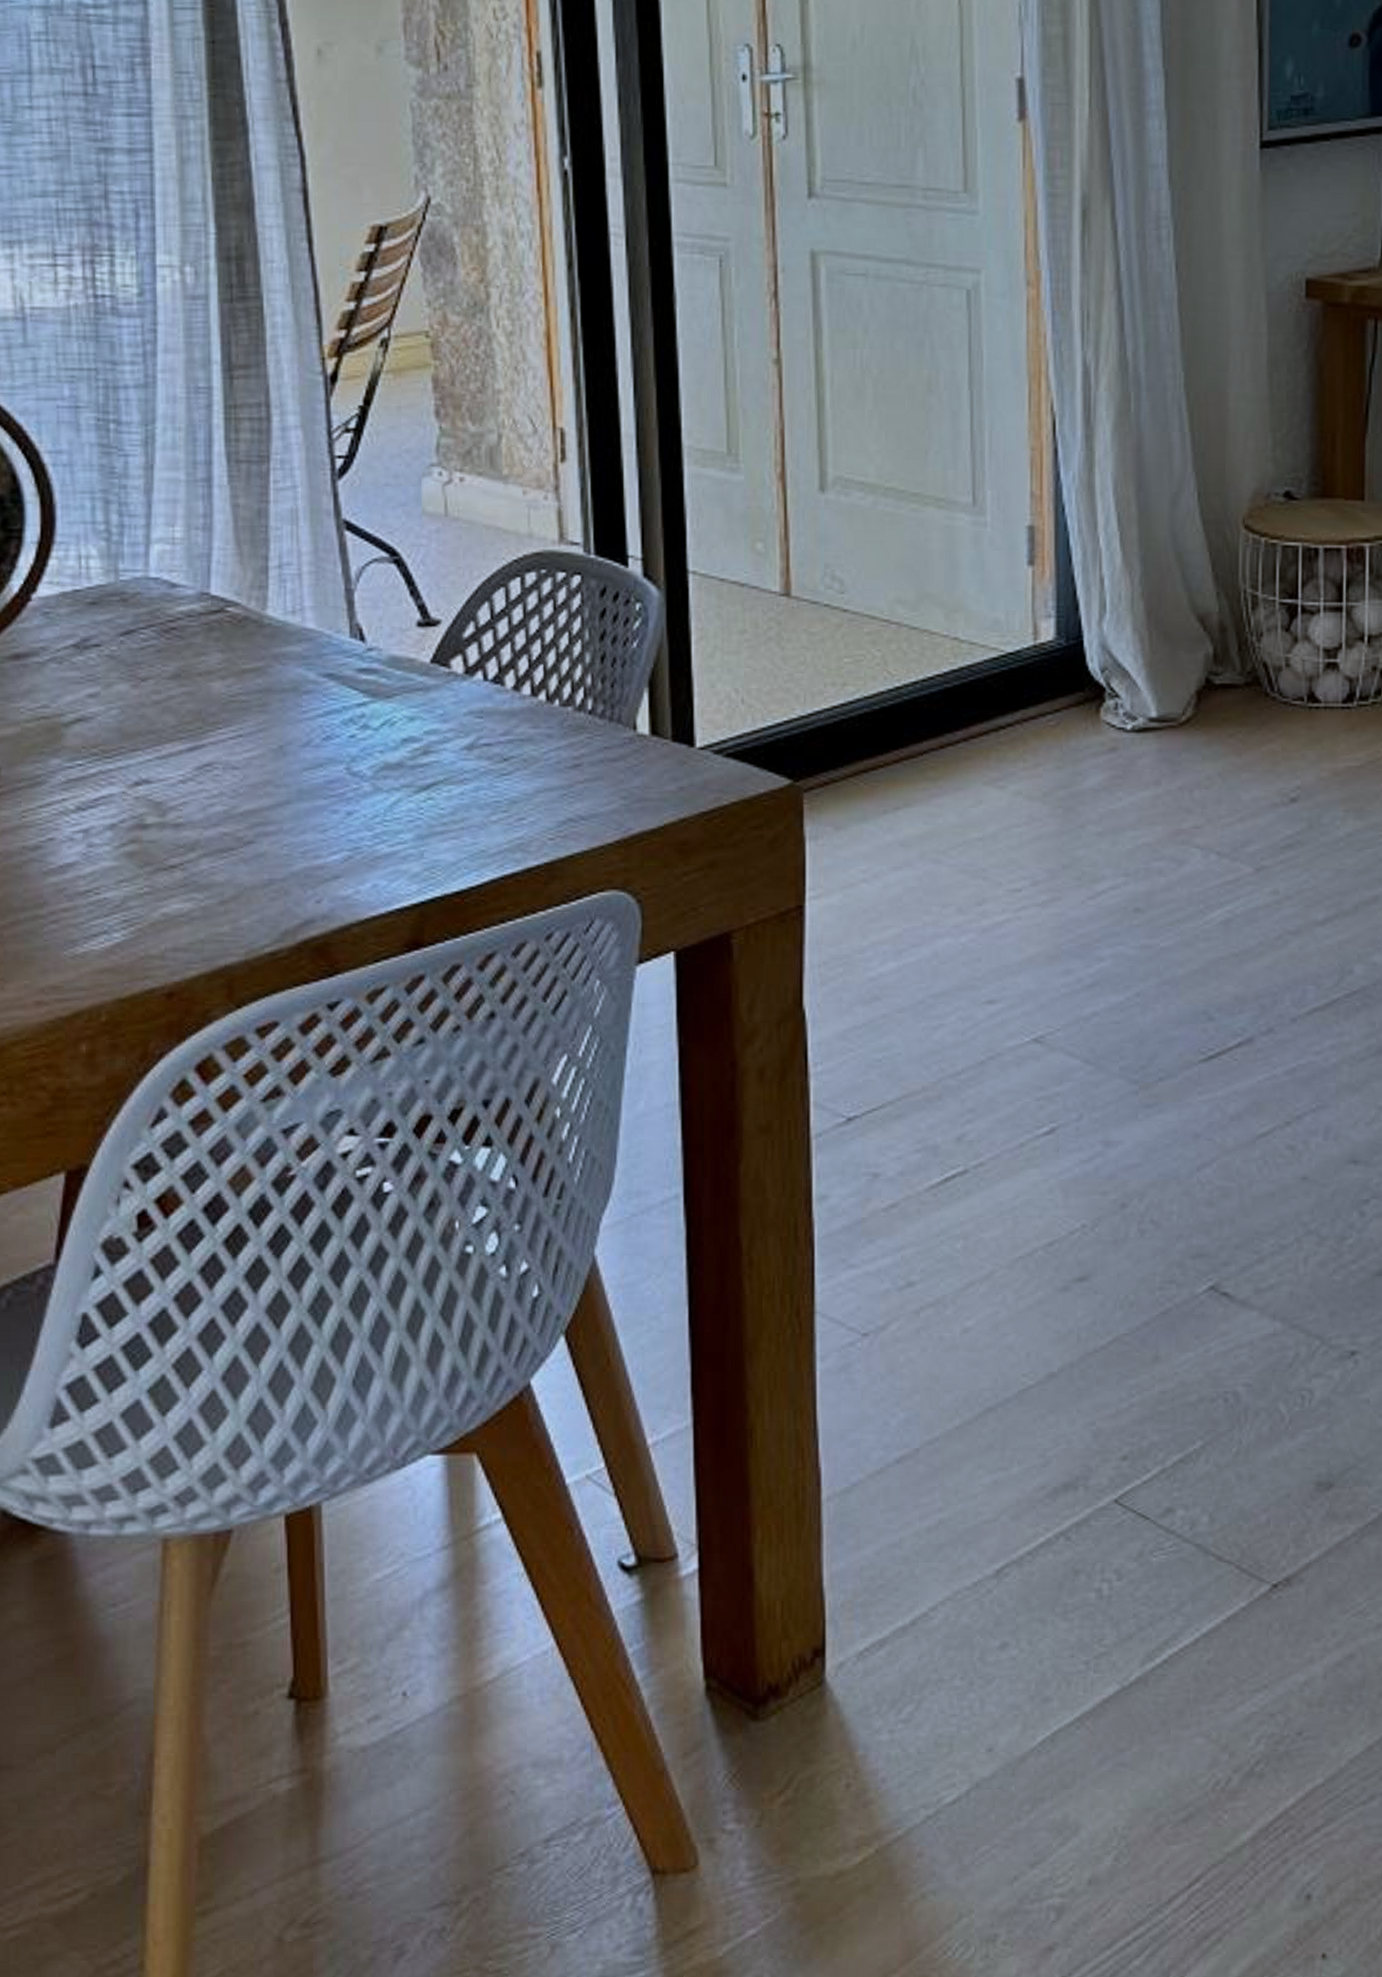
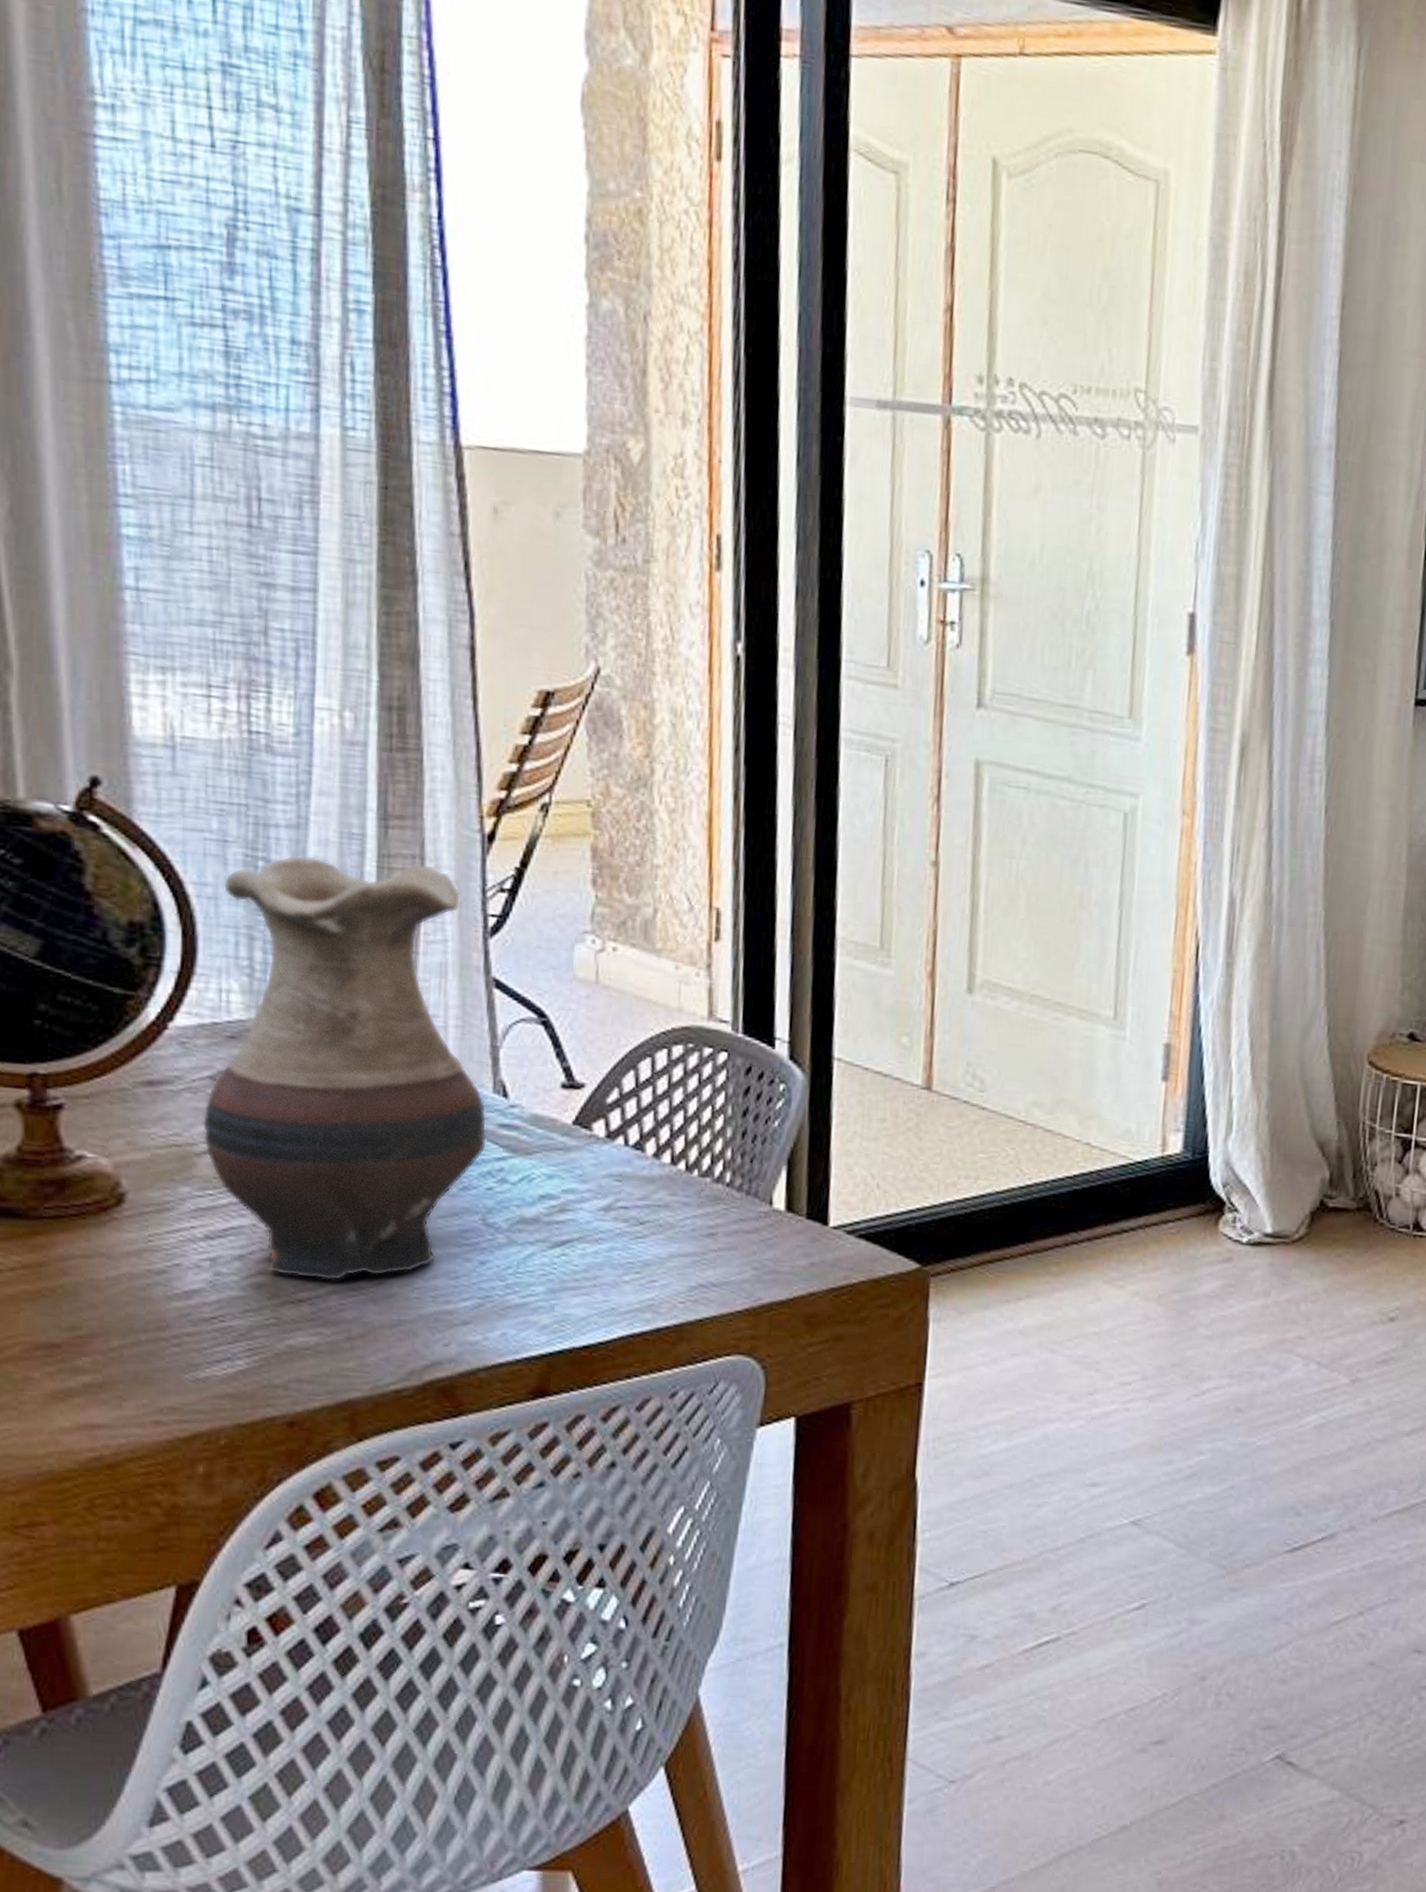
vase: none [68,411,348,844] -> present [202,855,488,1281]

